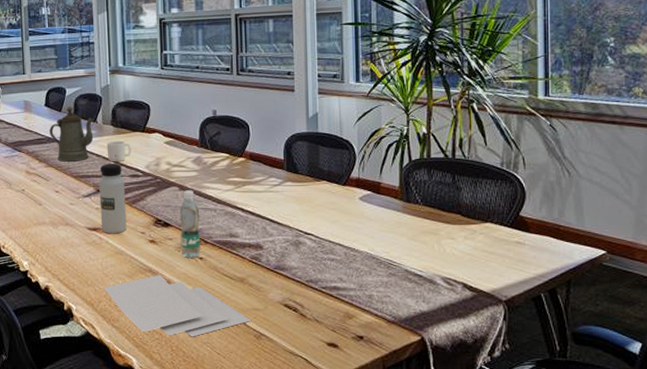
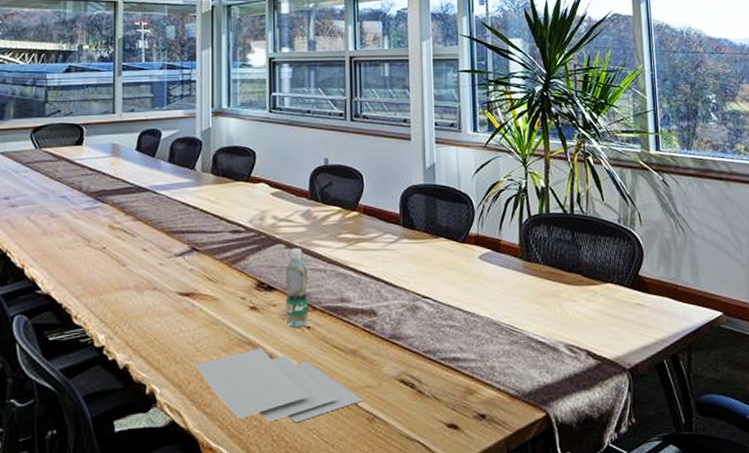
coffee pot: present [49,107,94,162] -> none [140,152,192,215]
water bottle: present [99,163,127,233] -> none [194,217,225,299]
mug: present [106,140,132,163] -> none [205,191,234,216]

